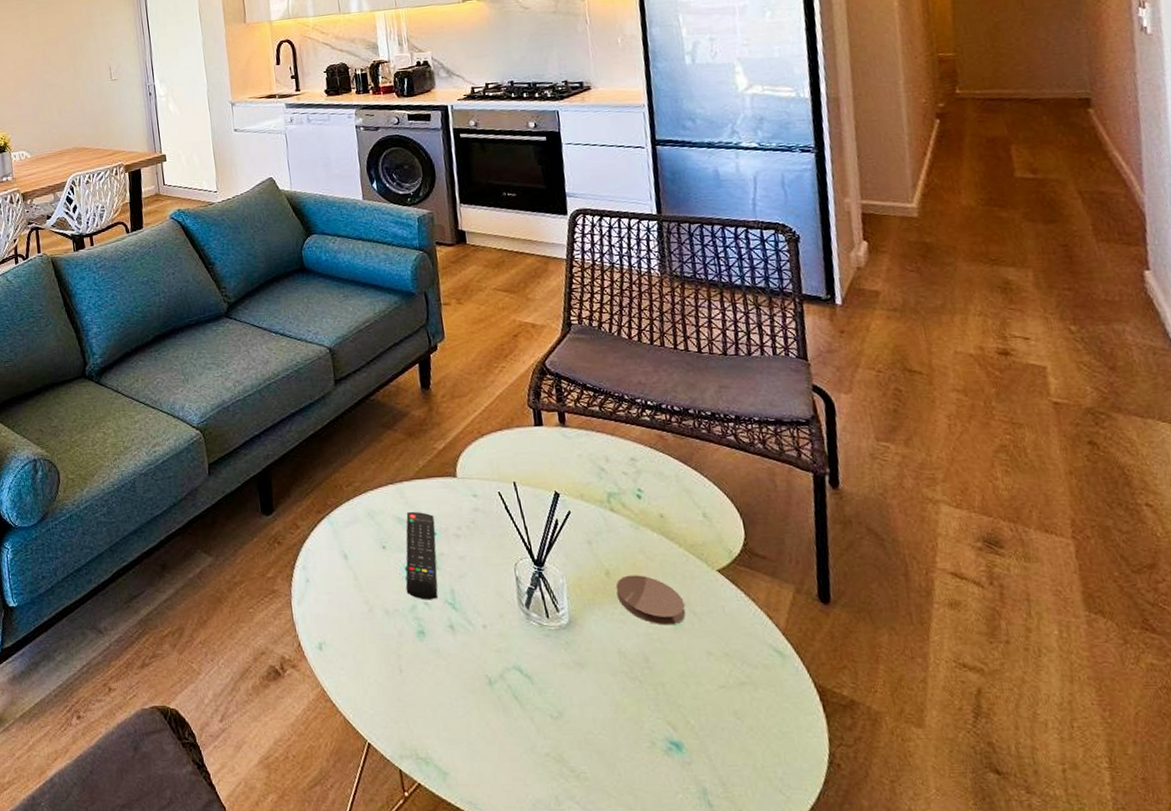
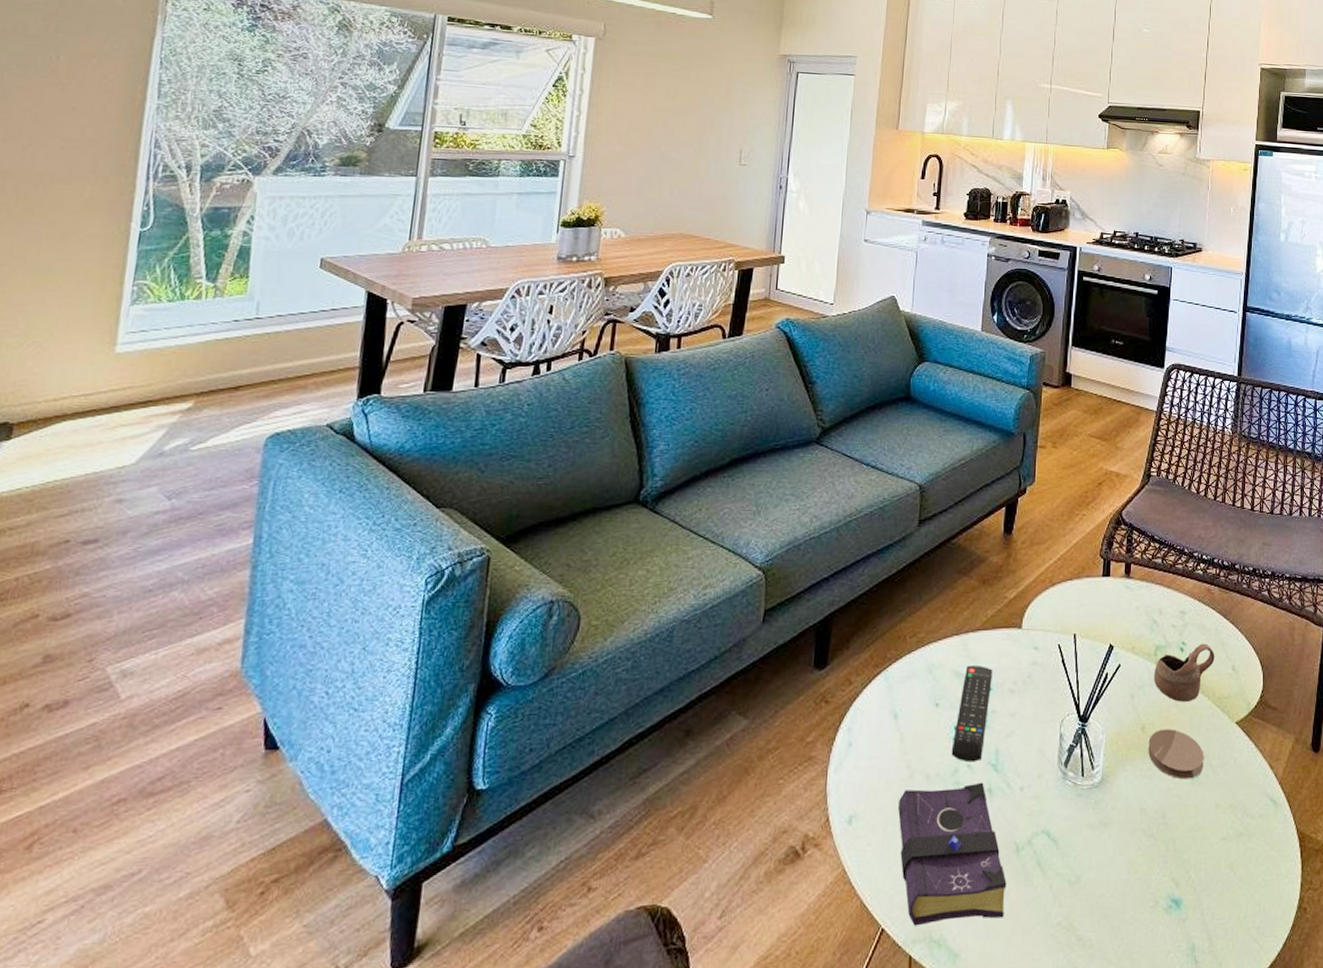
book: none [363,619,488,744] -> present [897,782,1007,926]
cup: none [610,490,680,549] -> present [1153,643,1215,702]

